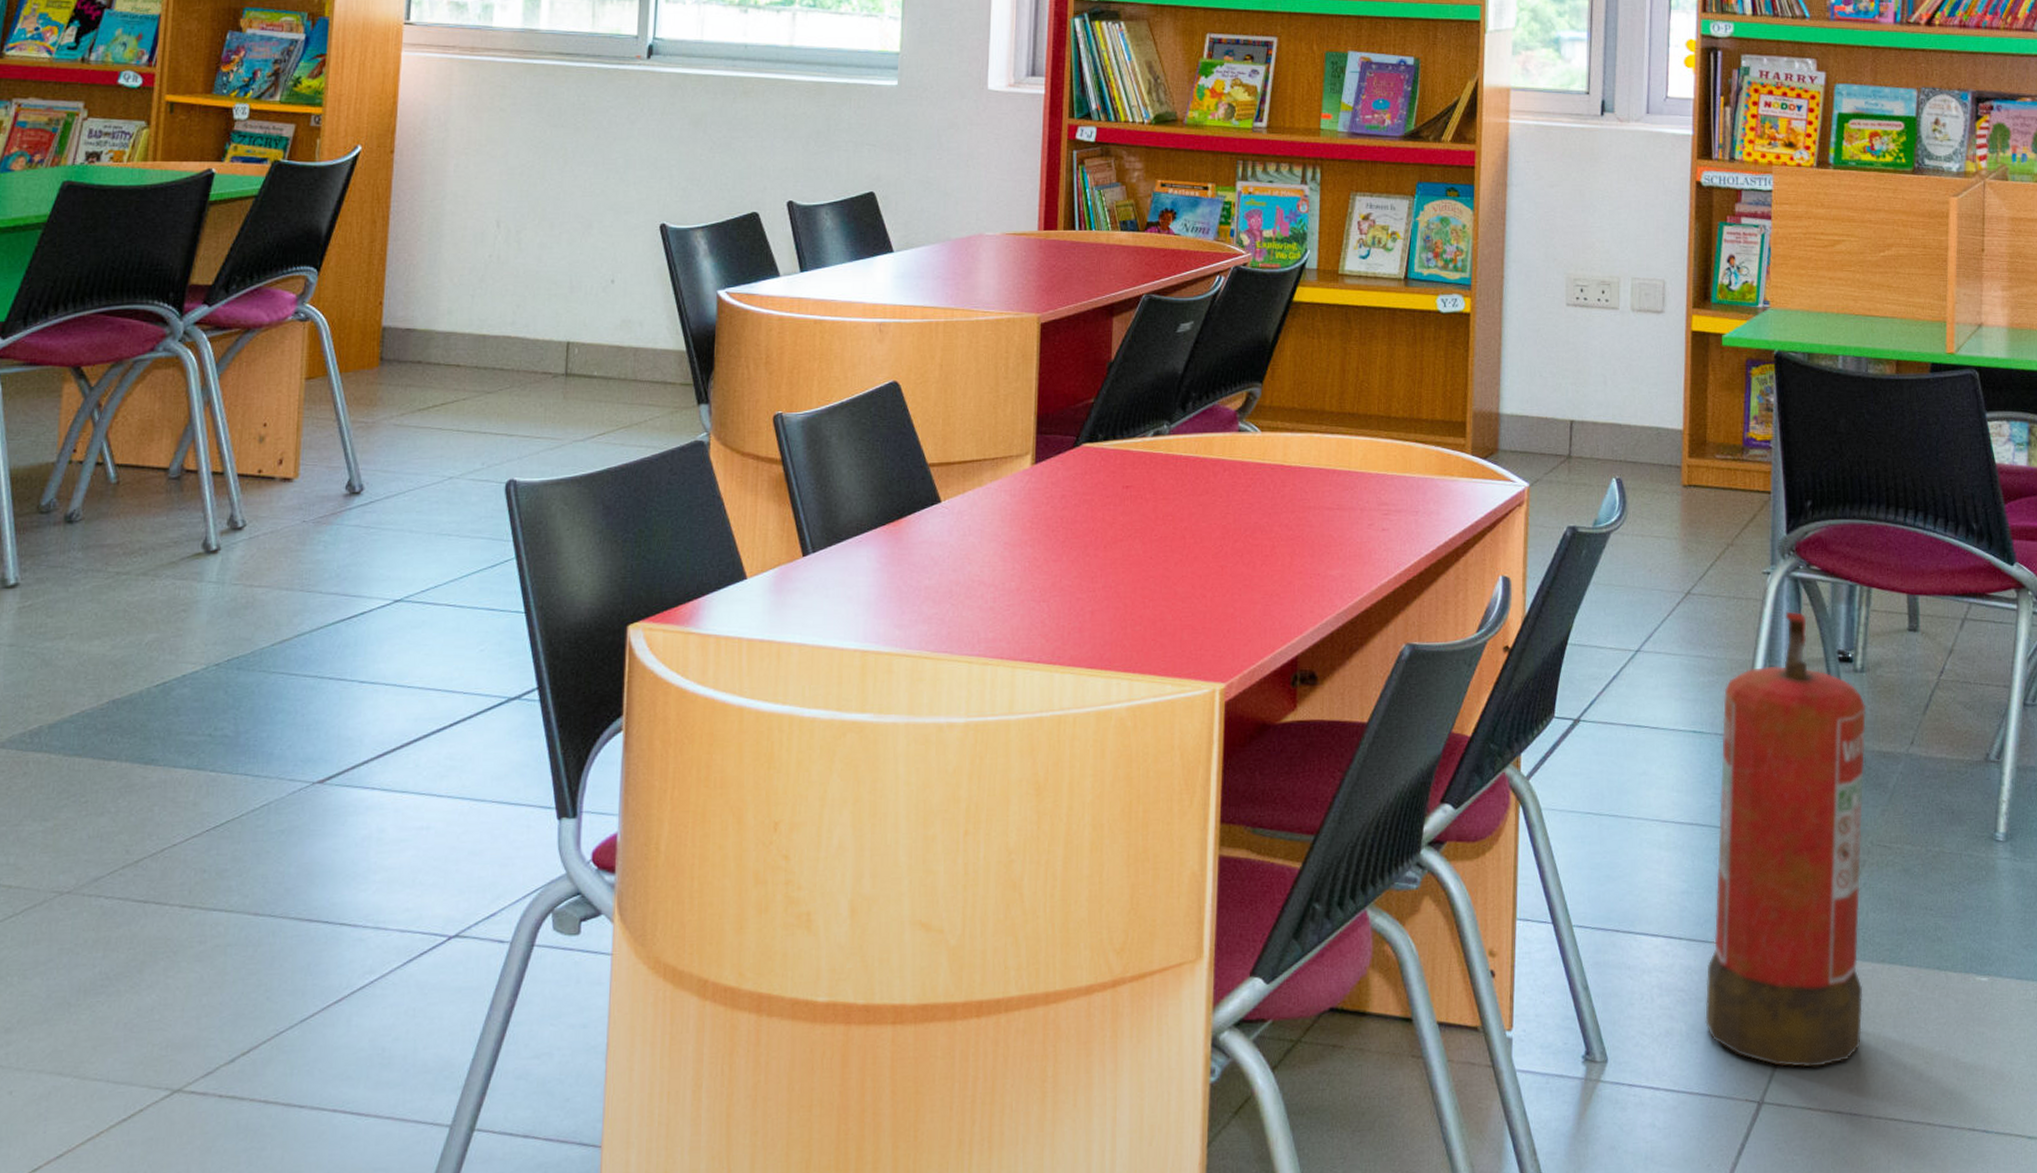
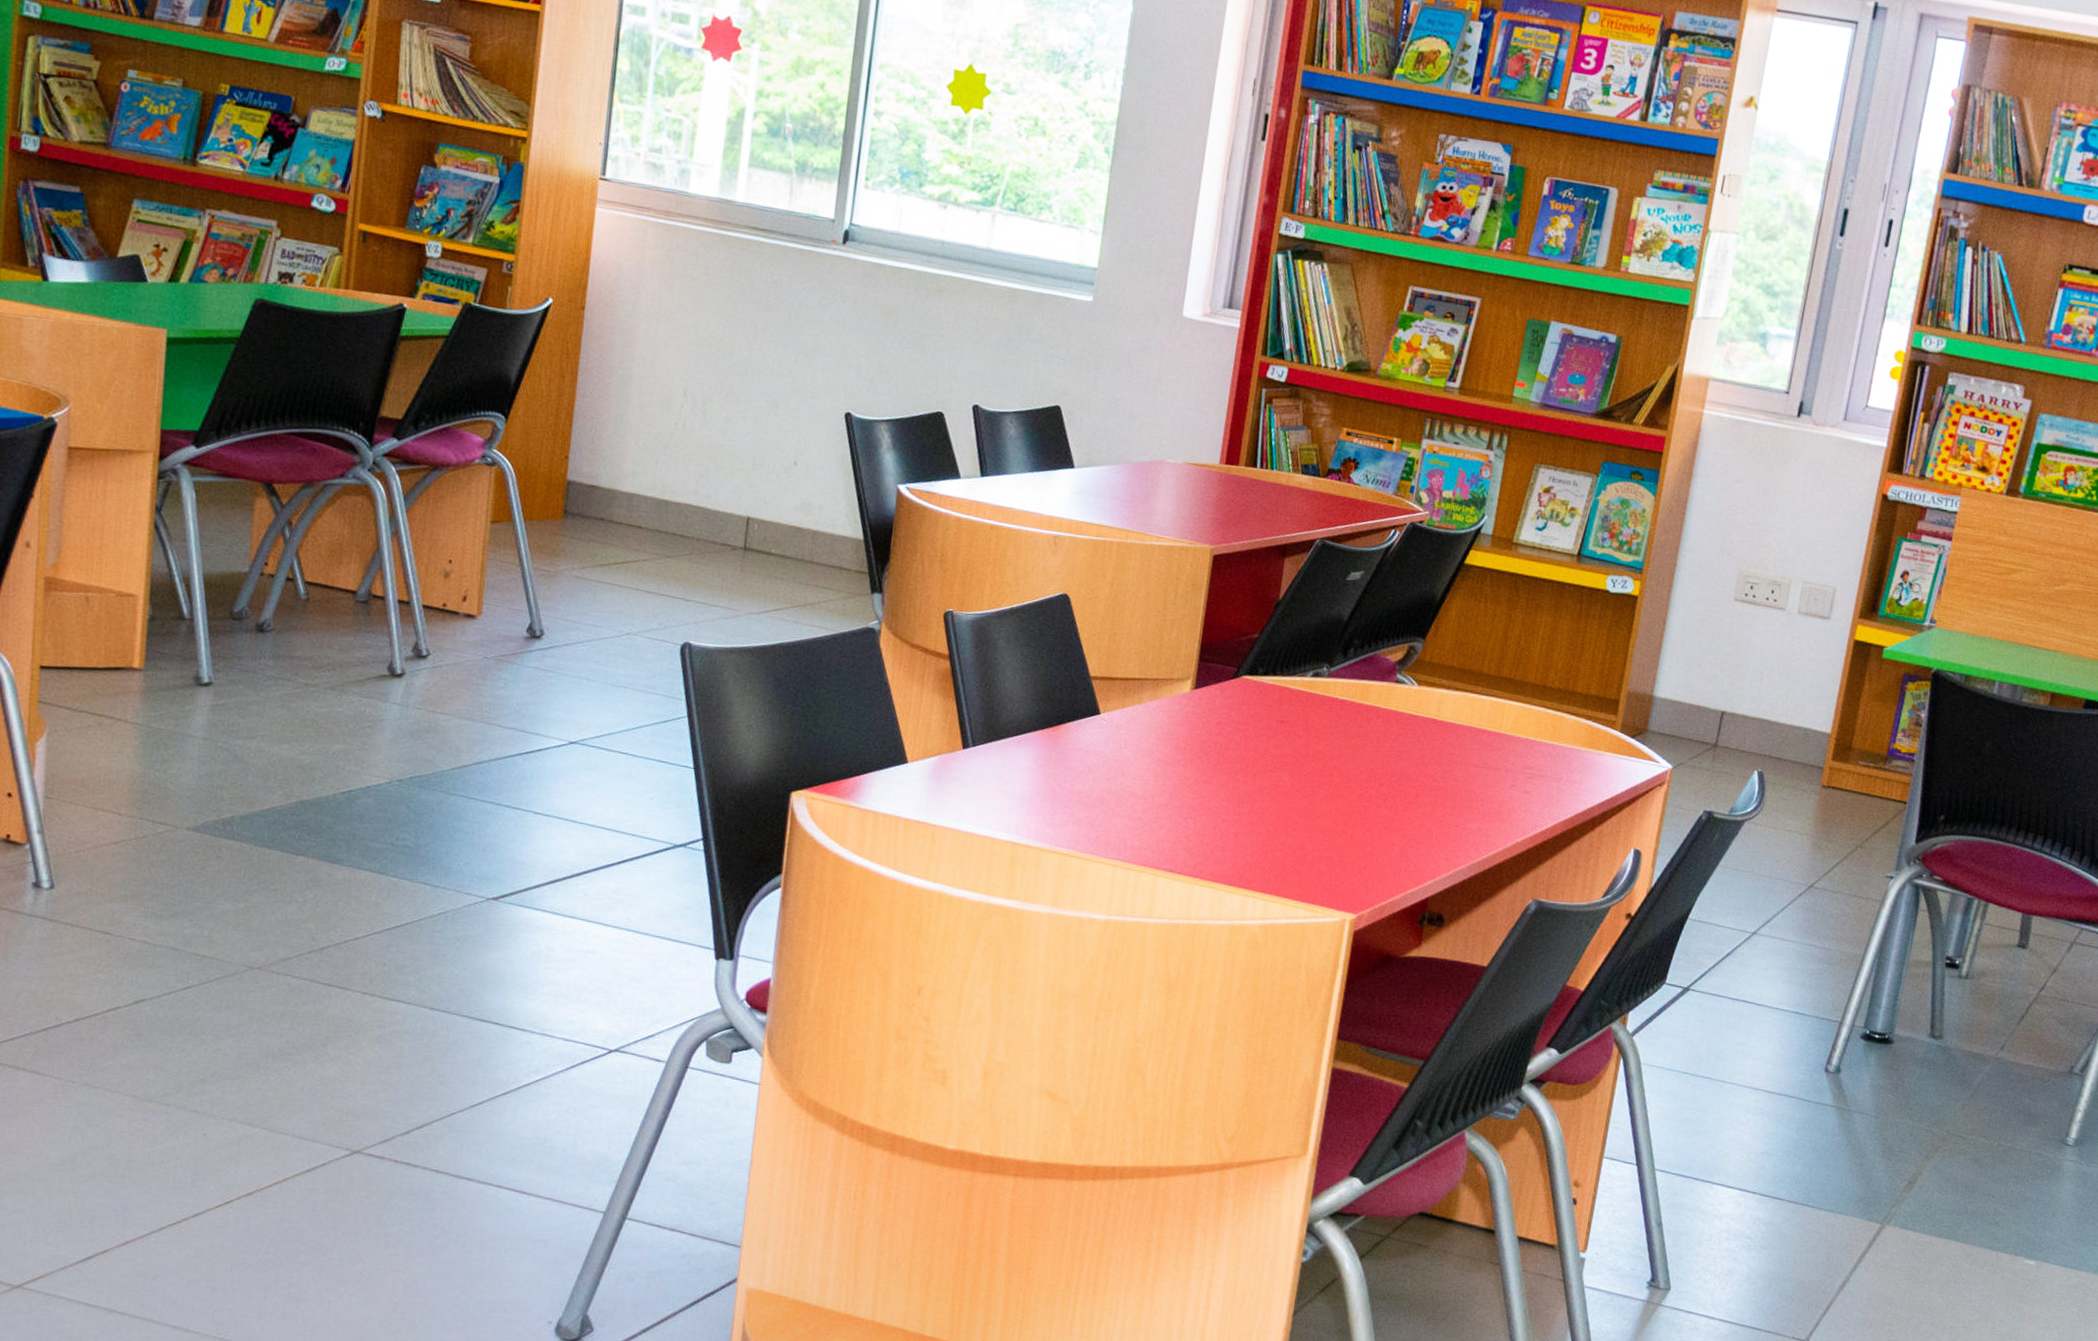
fire extinguisher: present [1705,611,1867,1067] -> none [1765,915,1965,1318]

